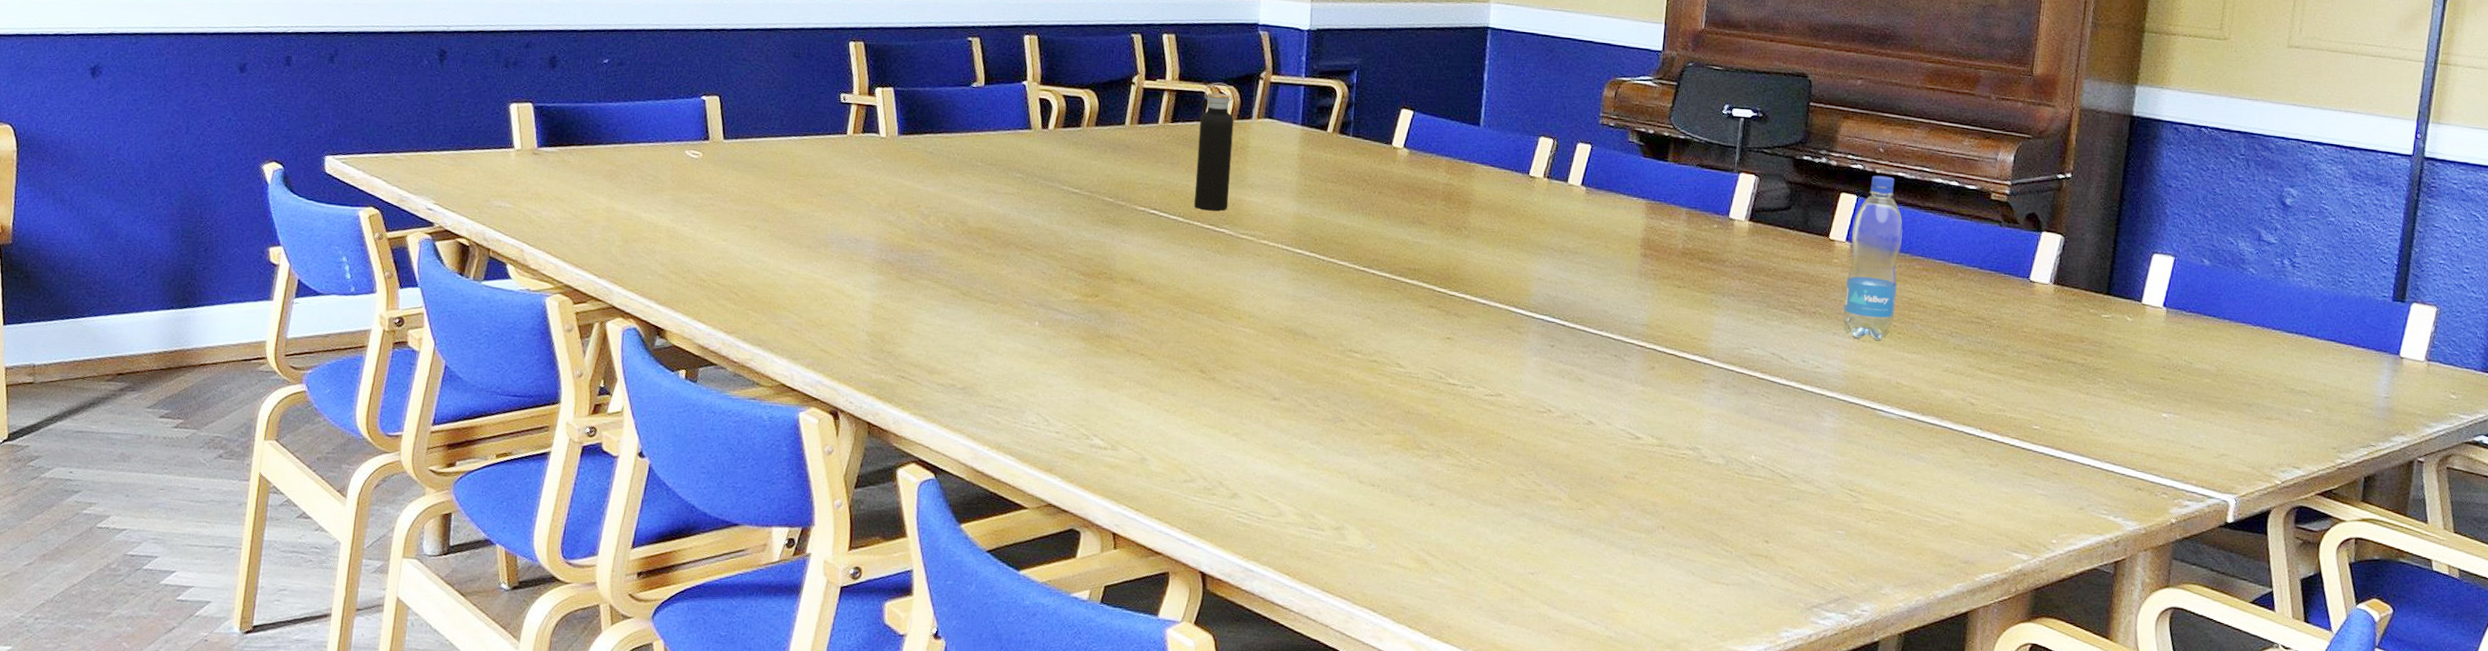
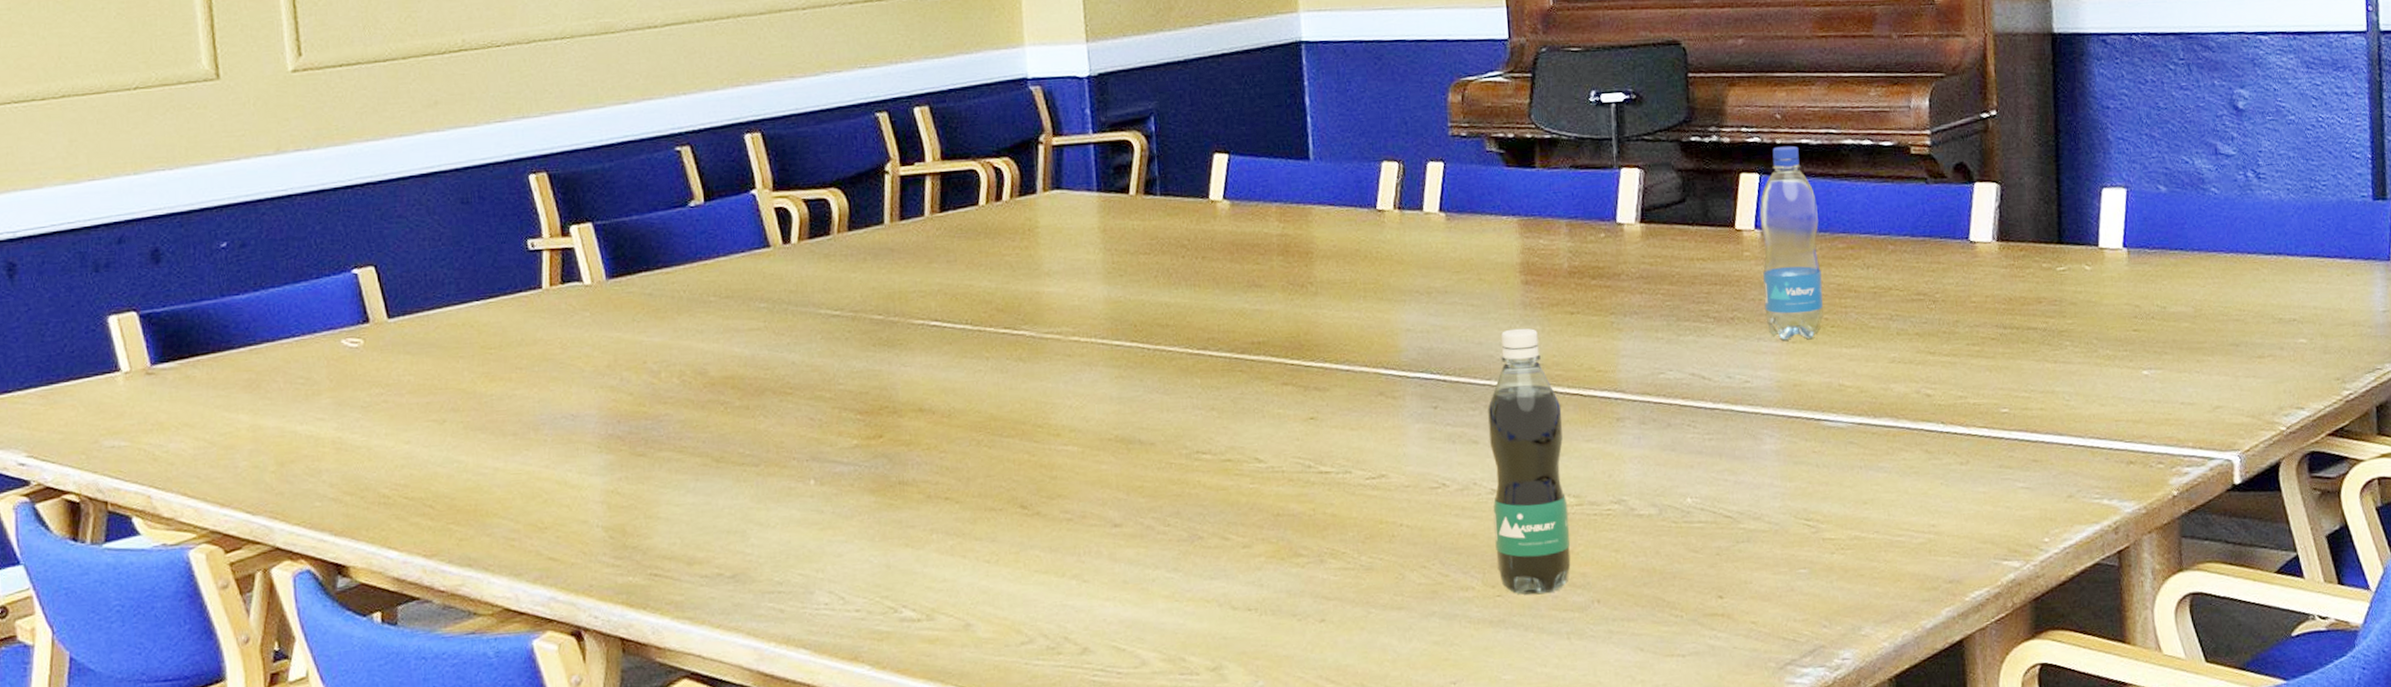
water bottle: present [1194,82,1234,211] -> none [974,155,1024,311]
bottle: none [1583,291,1658,514] -> present [1487,328,1571,595]

